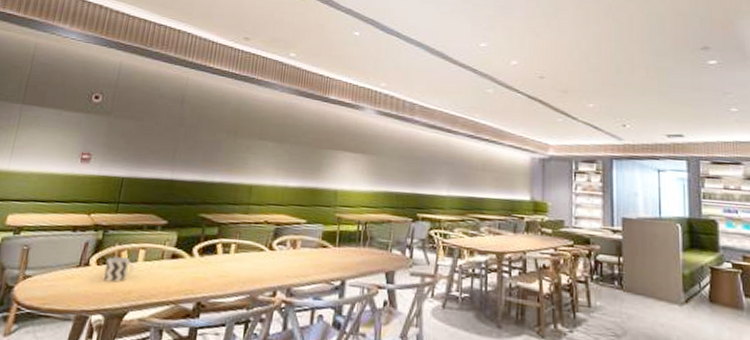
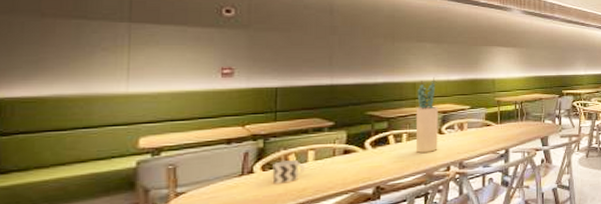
vase: none [242,181,274,271] -> present [415,77,438,154]

